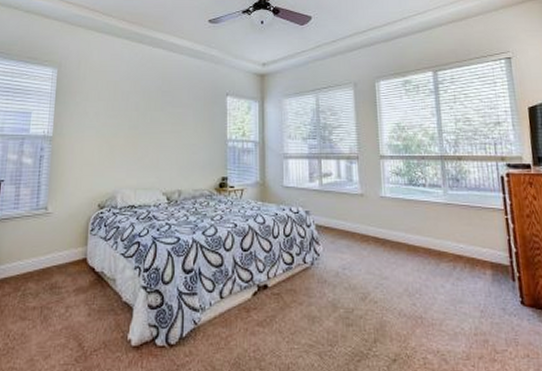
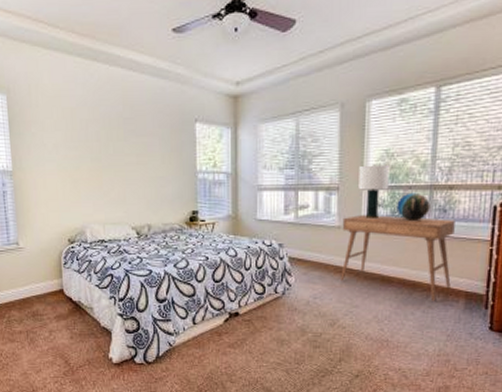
desk: none [364,182,475,273] -> present [340,214,455,301]
lamp: none [375,136,404,188] -> present [358,164,390,220]
decorative globe: none [413,162,444,189] -> present [397,192,431,220]

